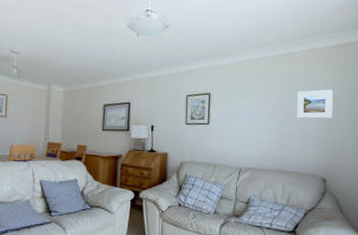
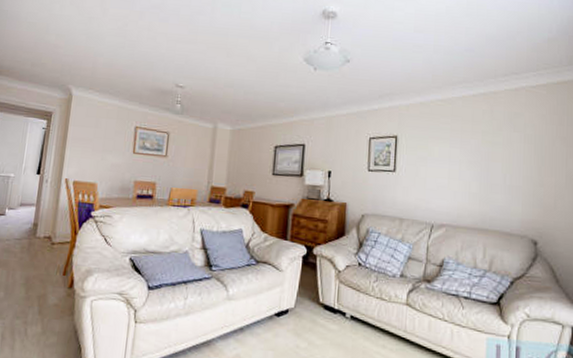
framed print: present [297,89,334,119] -> none [500,134,545,169]

